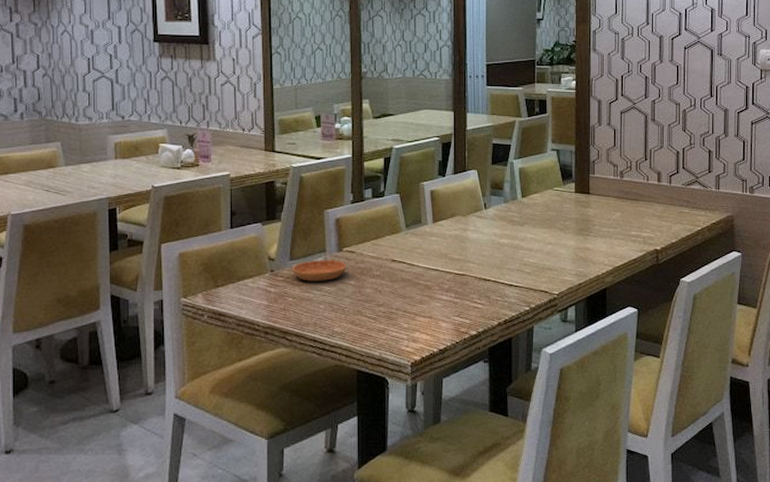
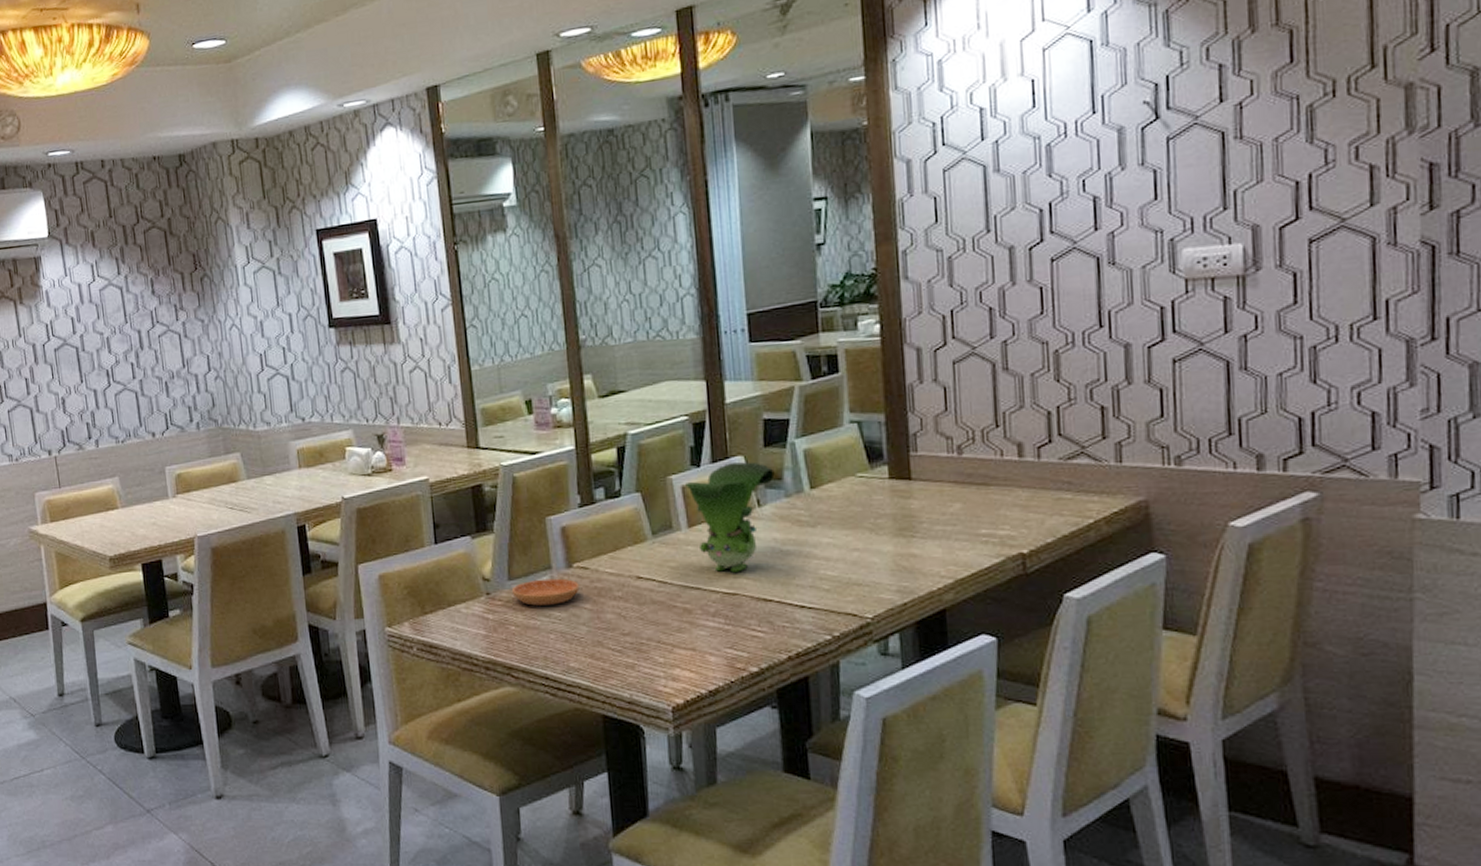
toy figurine: none [433,175,498,258] -> present [685,461,775,573]

